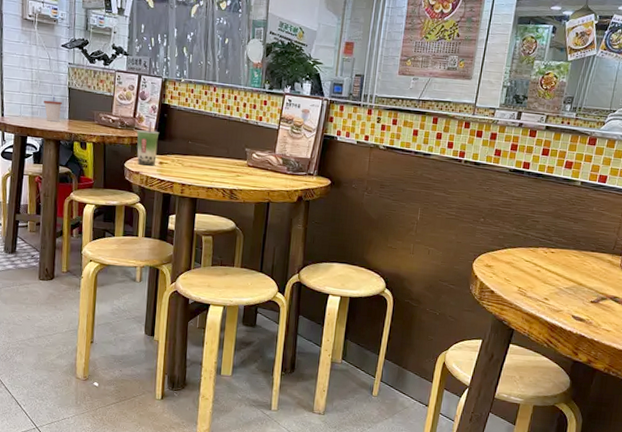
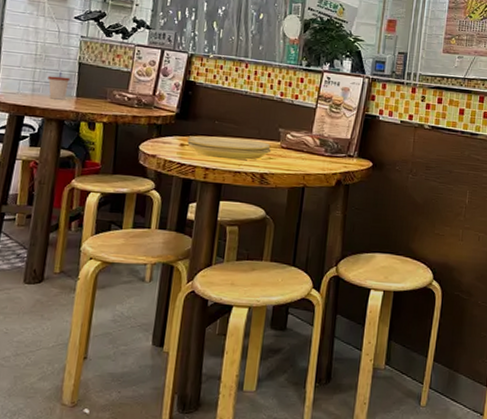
beverage cup: present [136,121,160,166] -> none [154,99,183,148]
plate: none [165,155,239,177] -> present [187,136,272,160]

